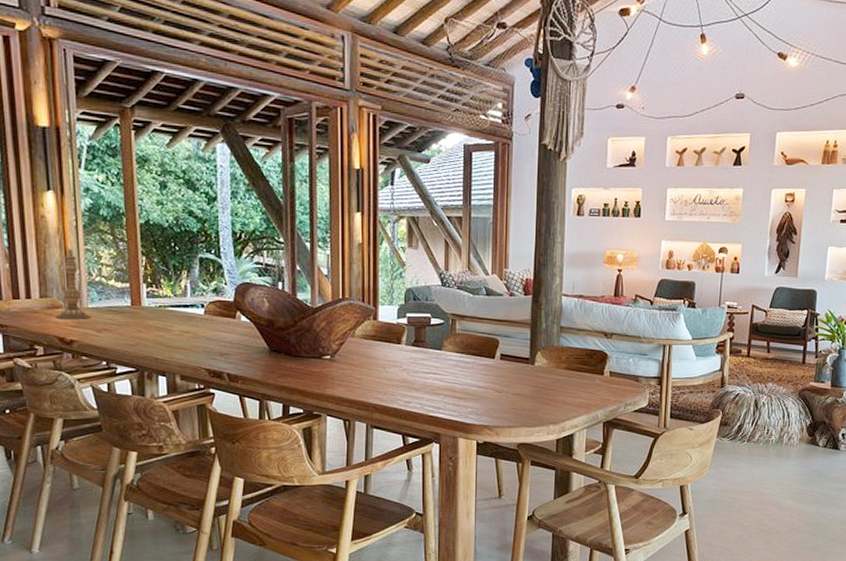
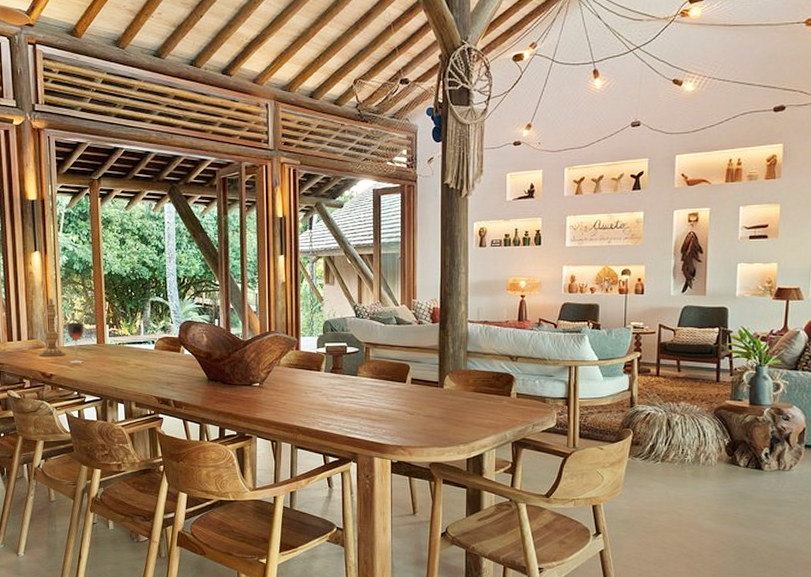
wineglass: none [91,279,115,328] -> present [66,322,85,363]

